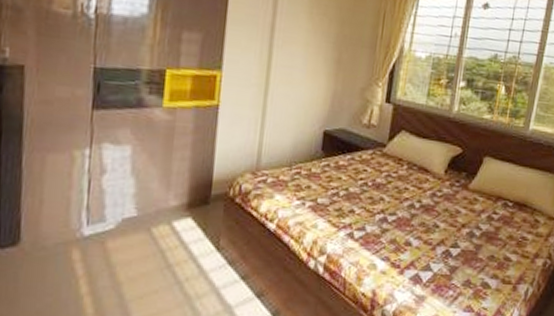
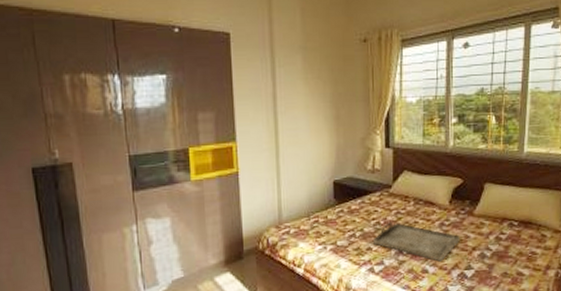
serving tray: none [357,185,451,235] -> present [373,222,460,262]

